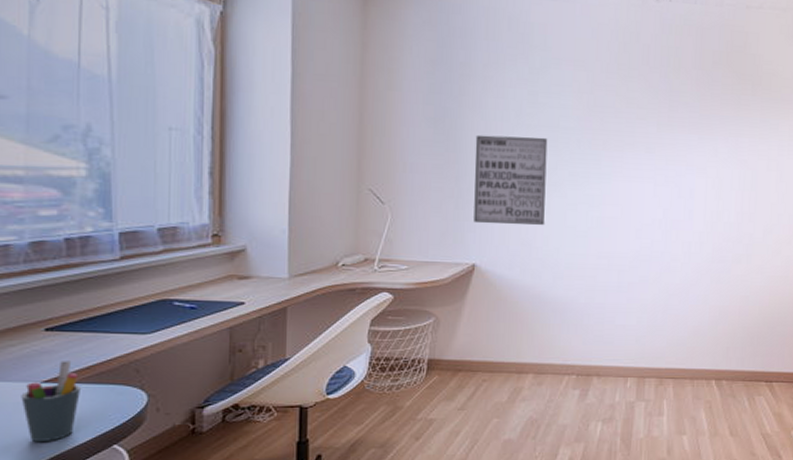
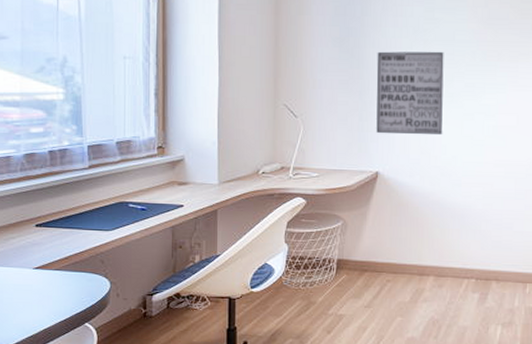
pen holder: present [21,361,80,443] -> none [19,251,61,318]

